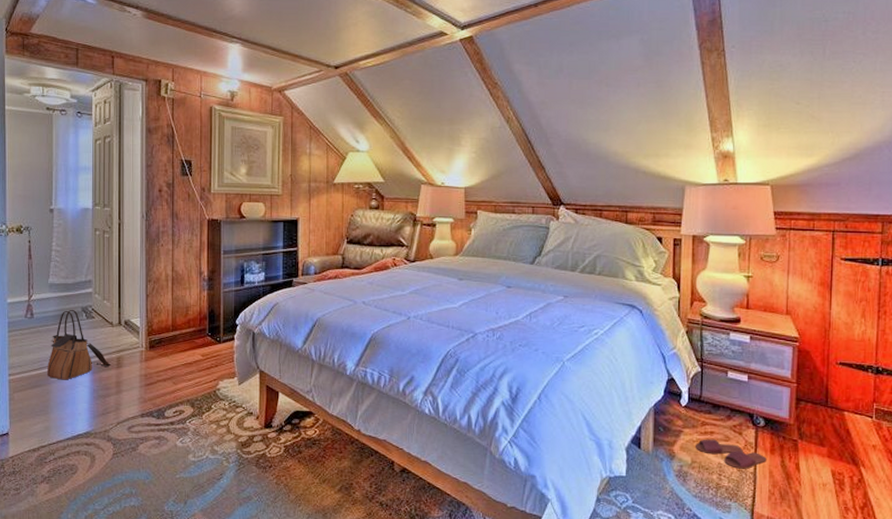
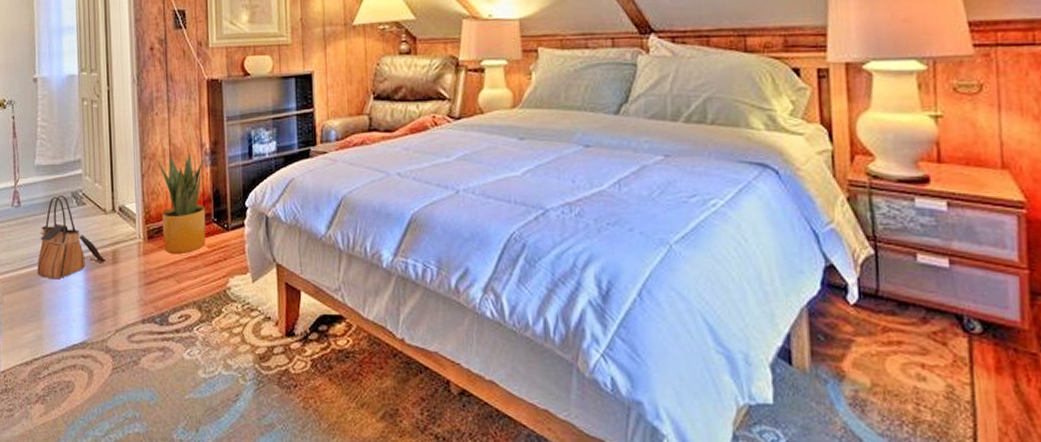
planter: none [160,279,204,361] -> present [157,153,206,253]
slippers: present [696,439,767,469] -> none [876,351,991,396]

